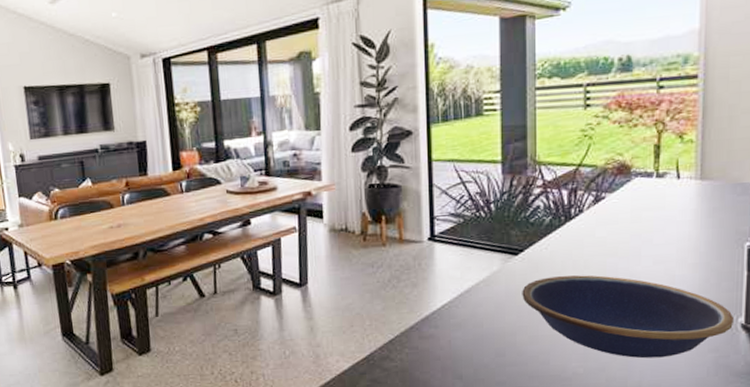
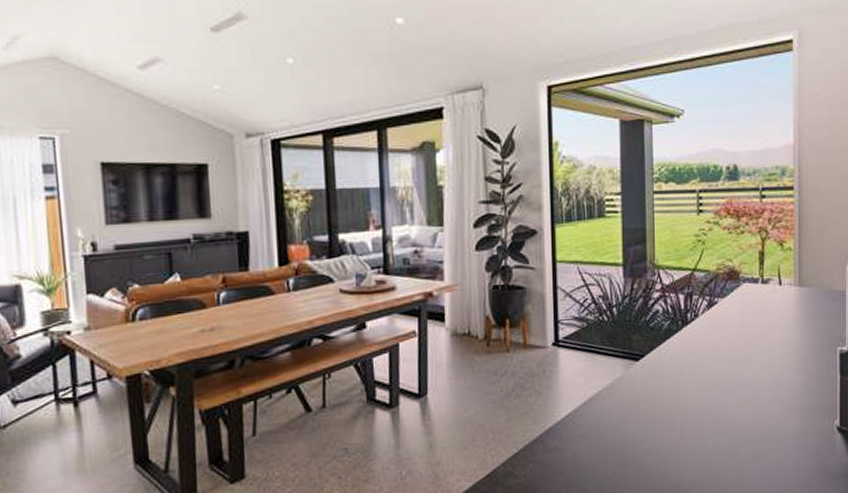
bowl: present [522,275,735,359] -> none [643,380,831,464]

